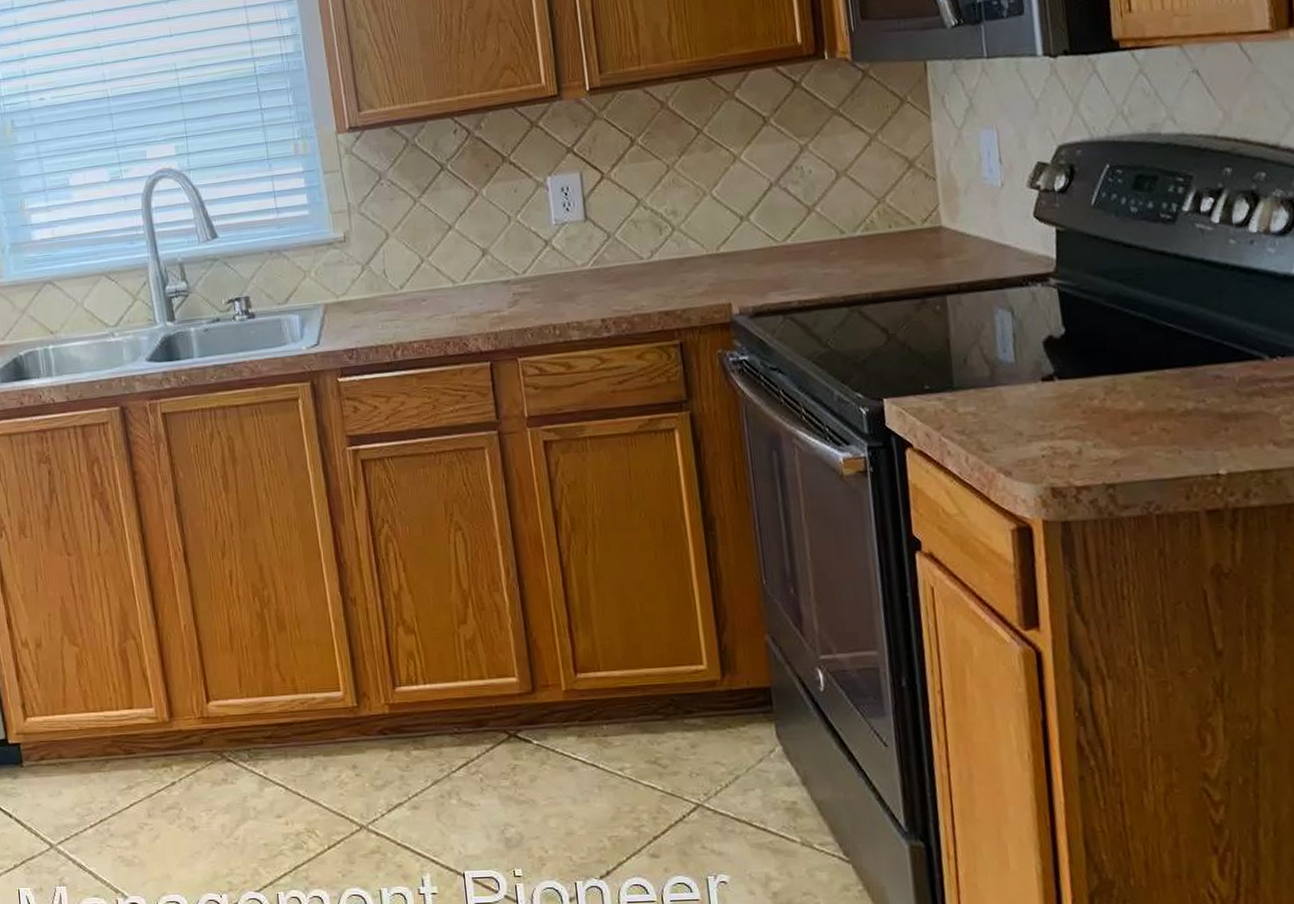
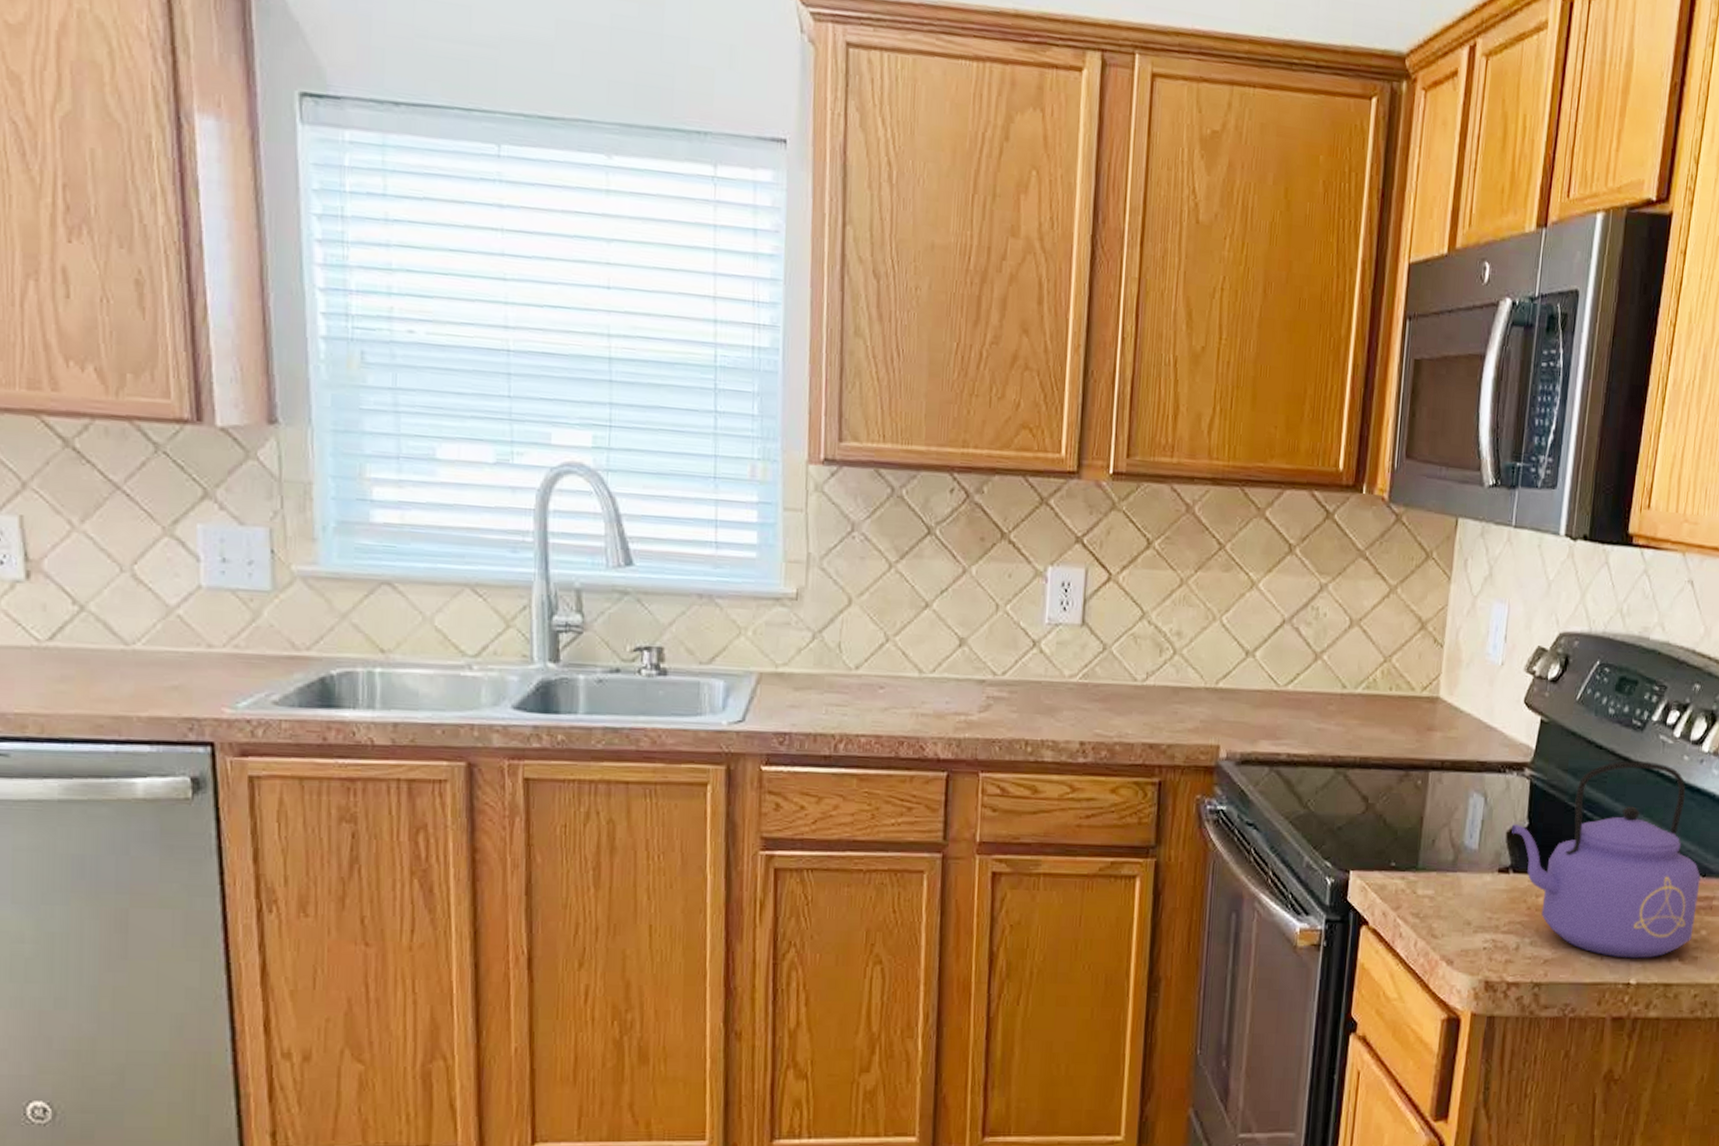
kettle: none [1047,251,1284,450] -> present [1512,761,1701,959]

